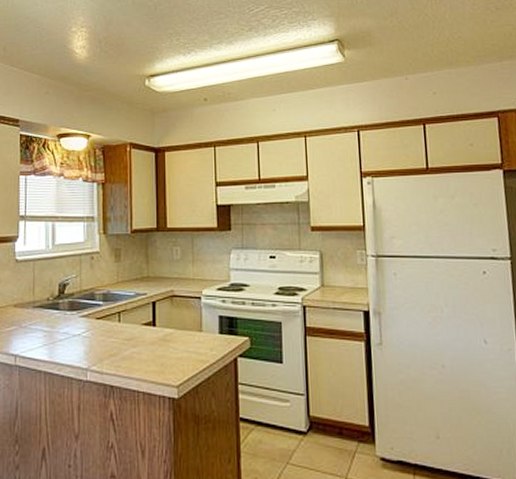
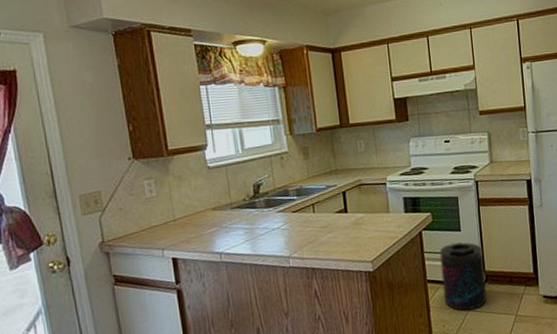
supplement container: none [256,377,310,462] -> present [439,242,487,311]

